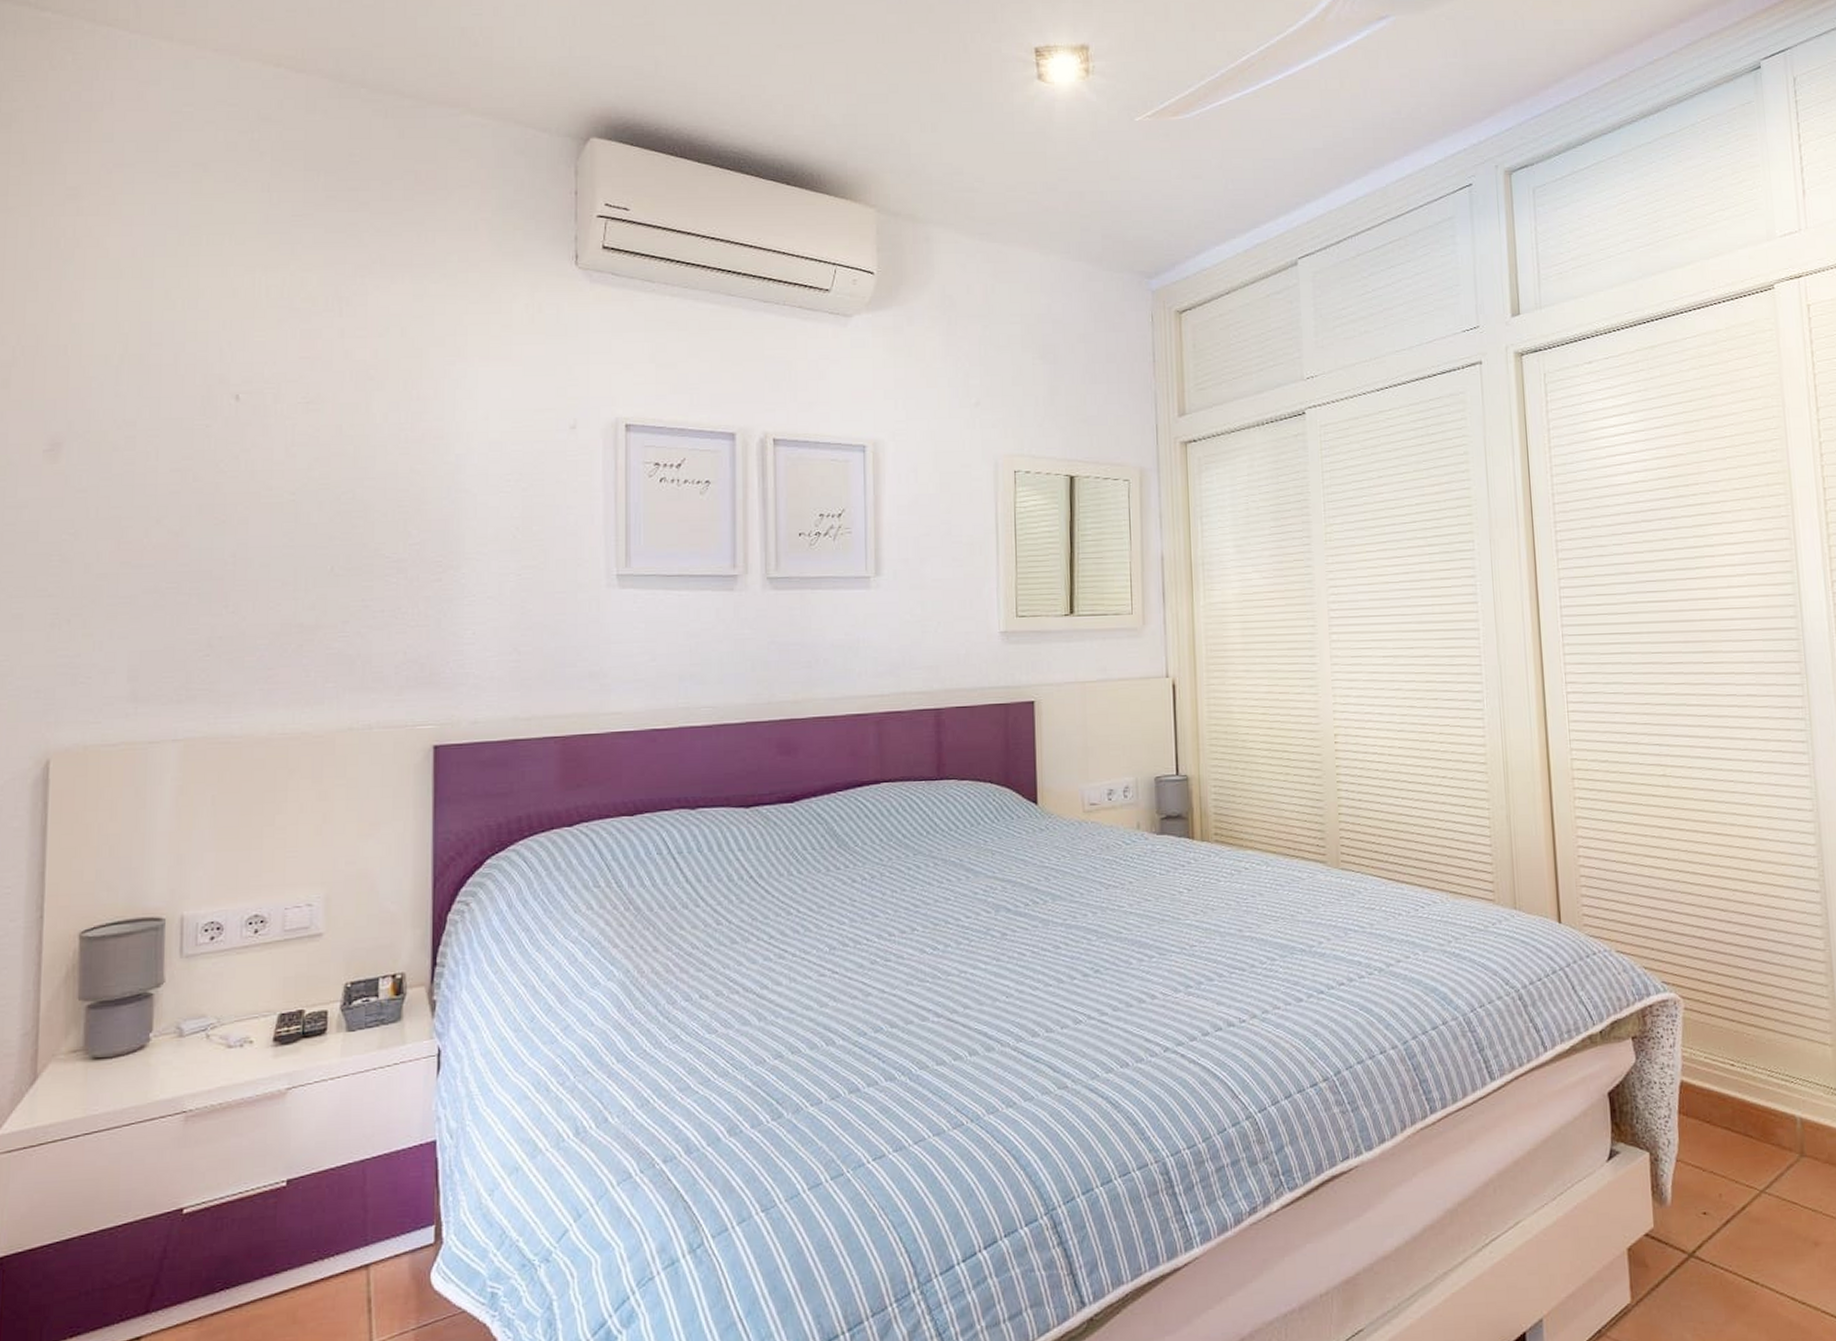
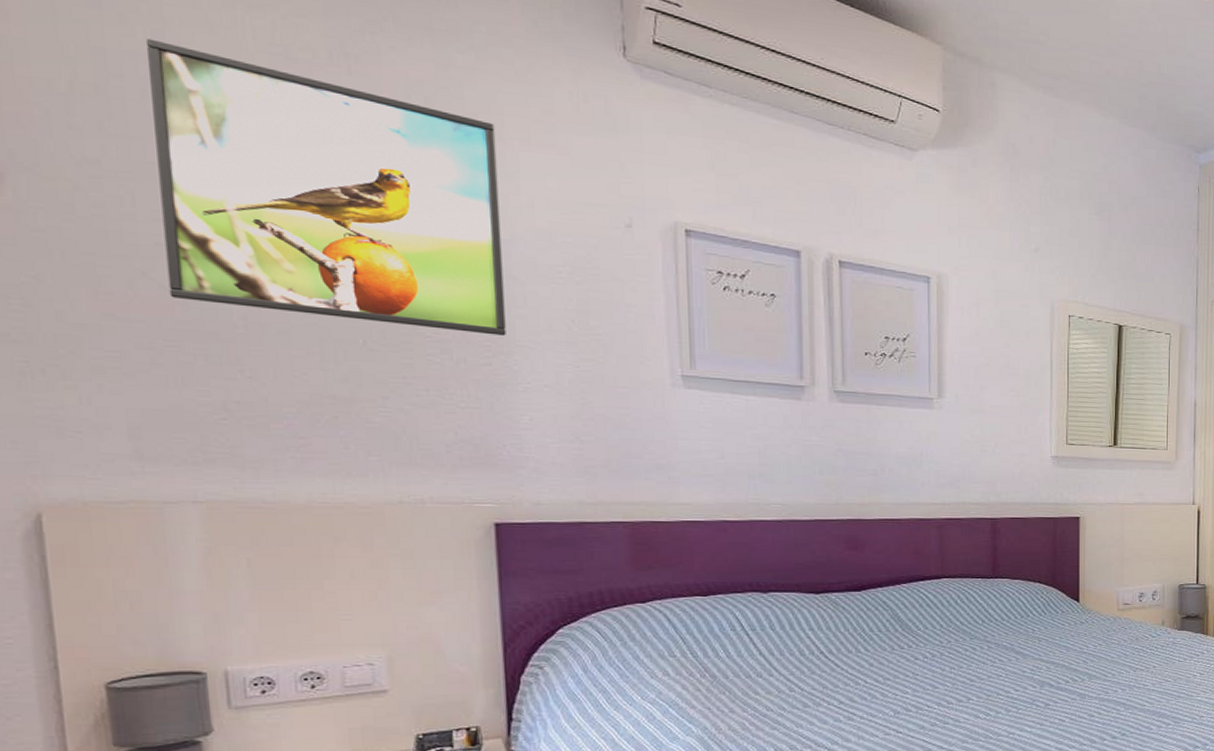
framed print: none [176,308,459,550] -> present [147,38,506,336]

